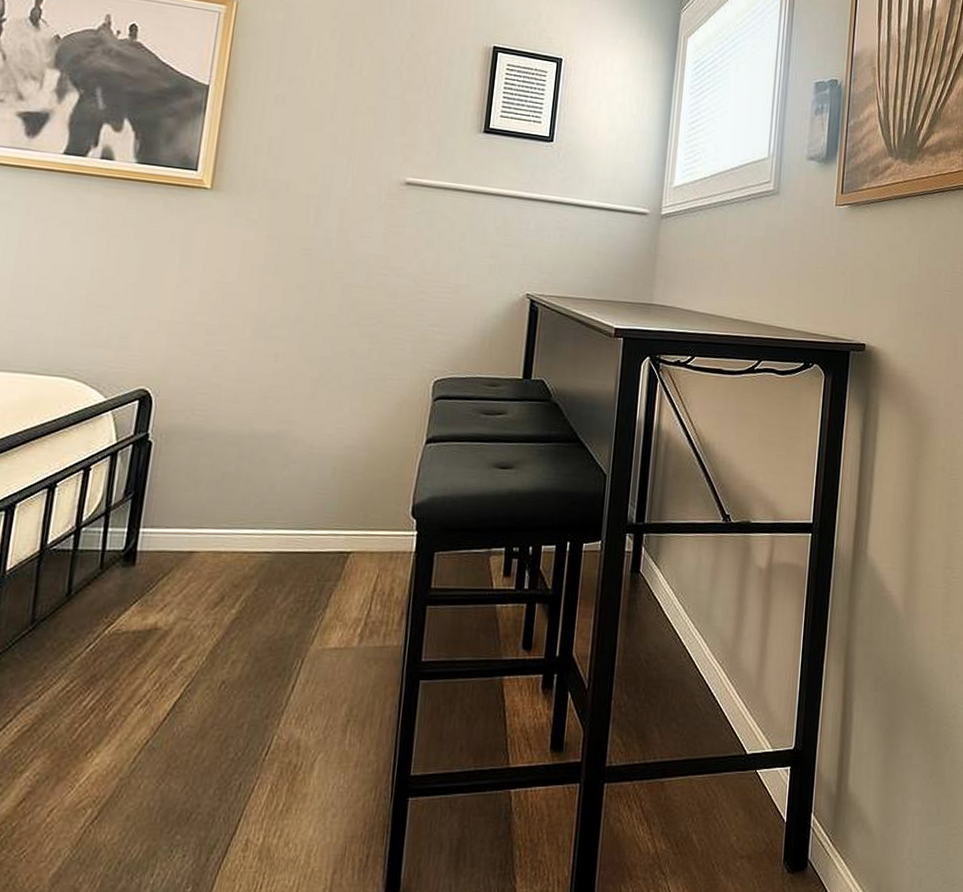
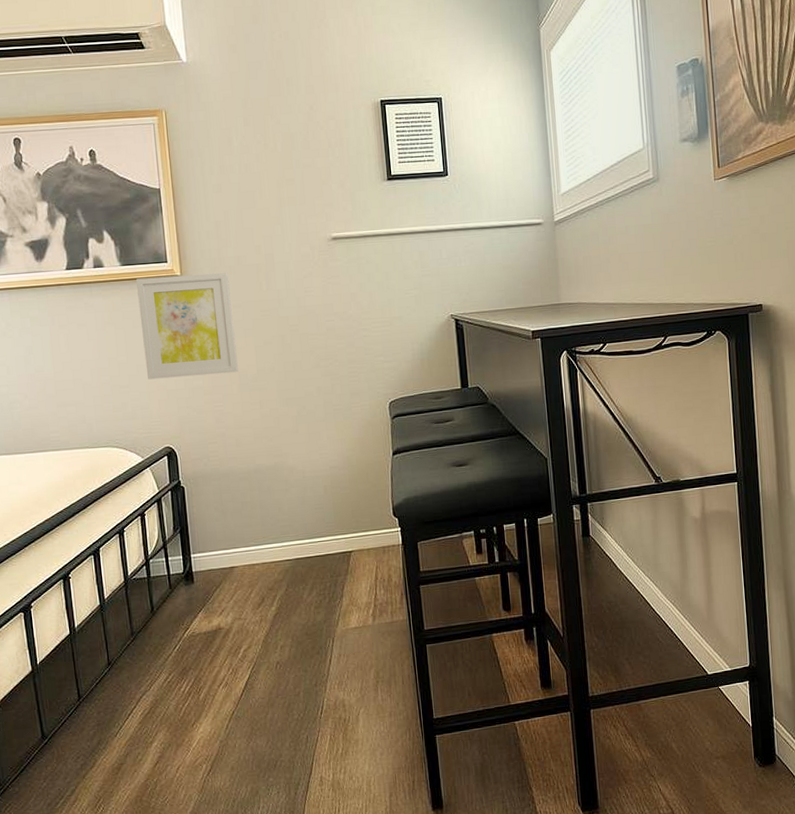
wall art: none [137,182,271,315] -> present [136,272,238,380]

